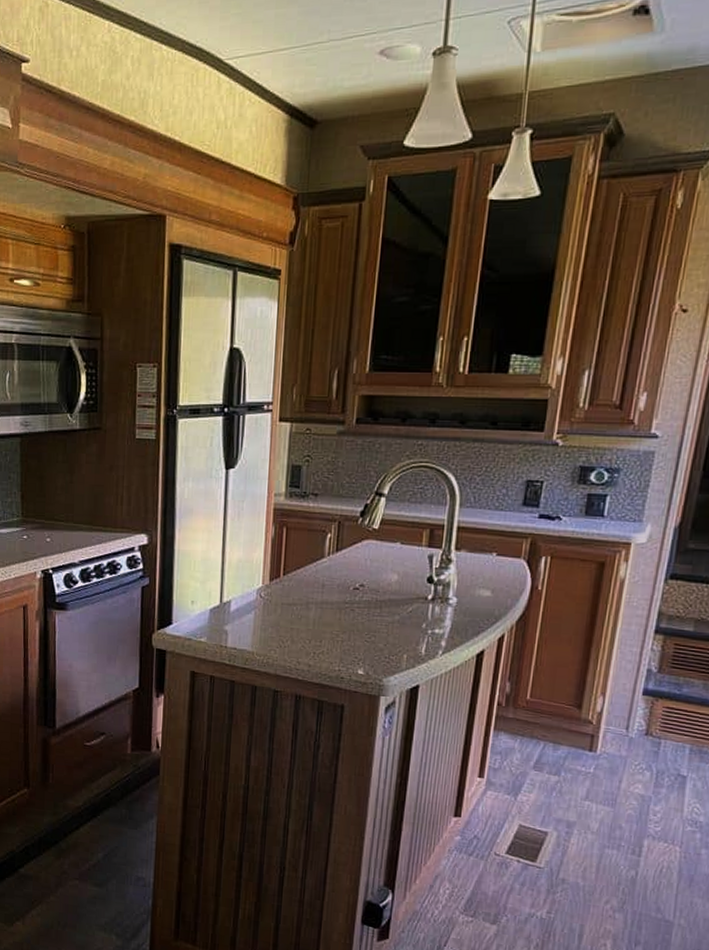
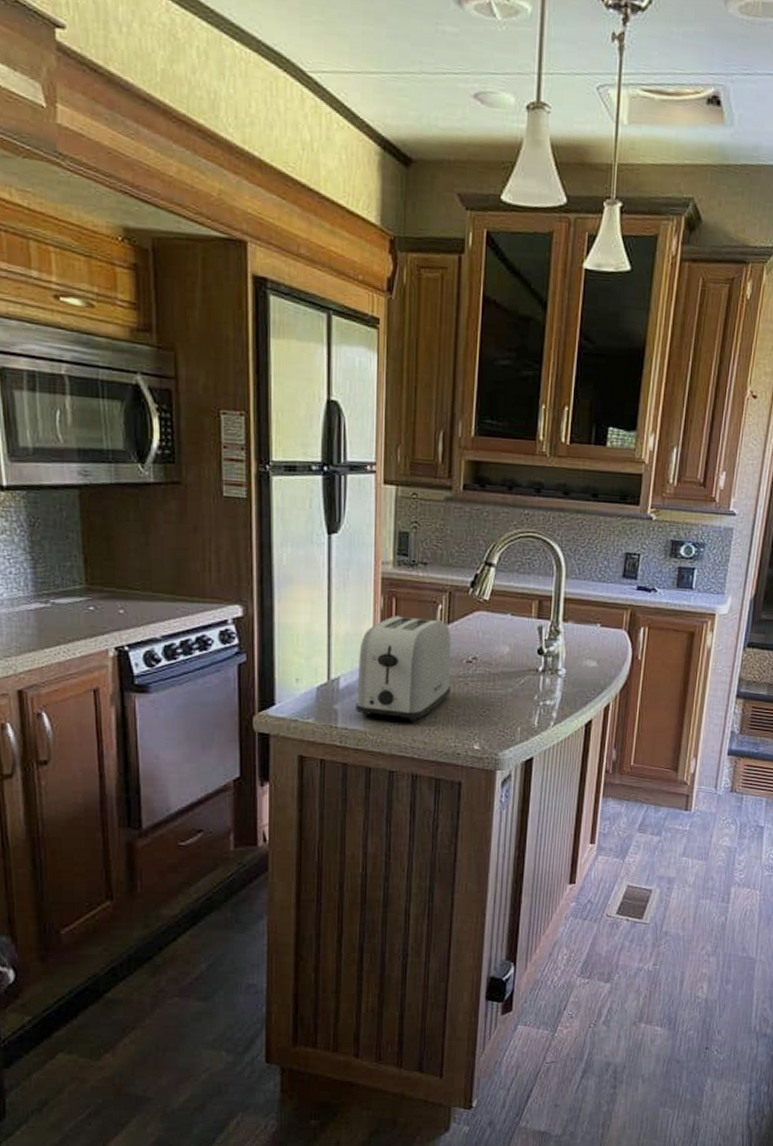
toaster: none [244,544,339,645] -> present [355,616,451,722]

